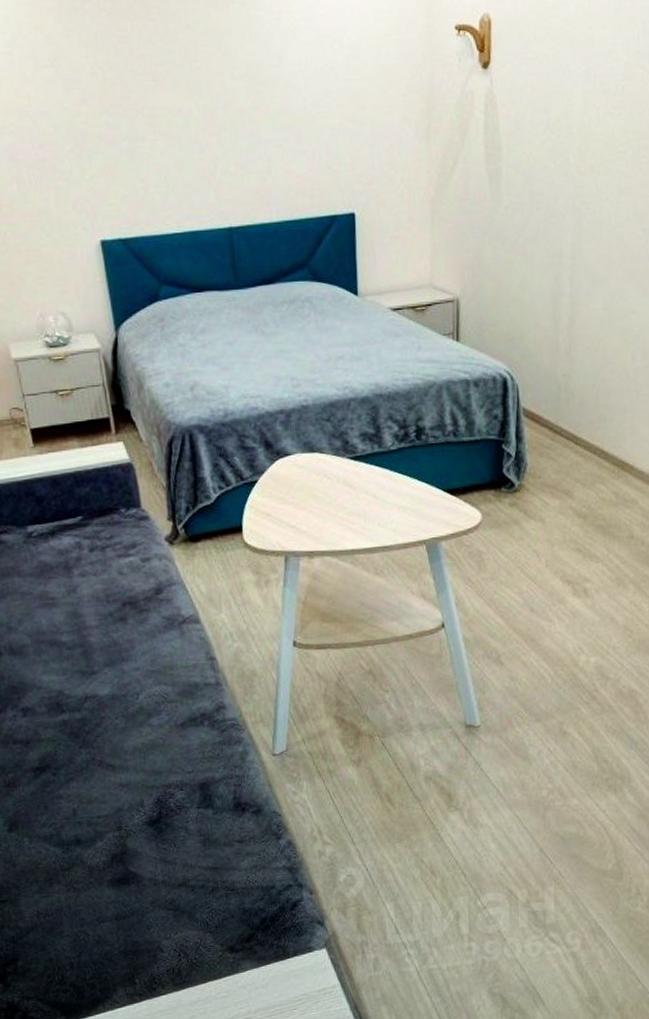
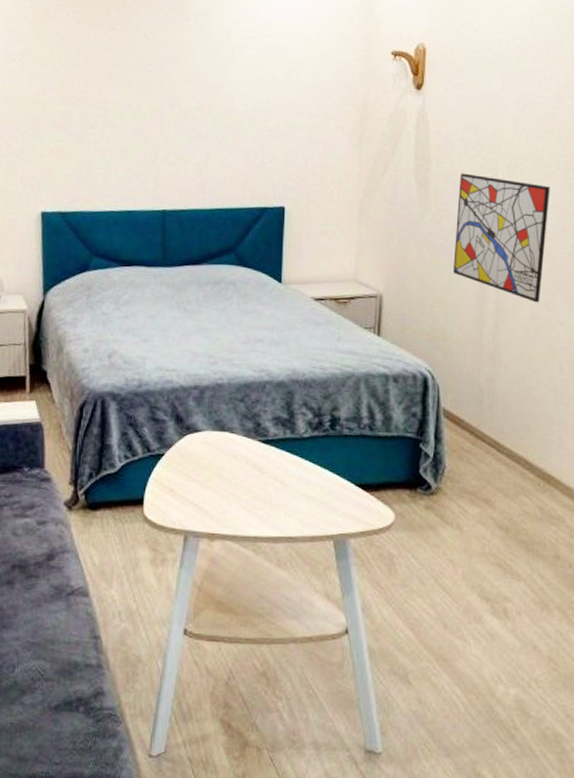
wall art: none [528,160,622,293] -> present [453,173,550,303]

